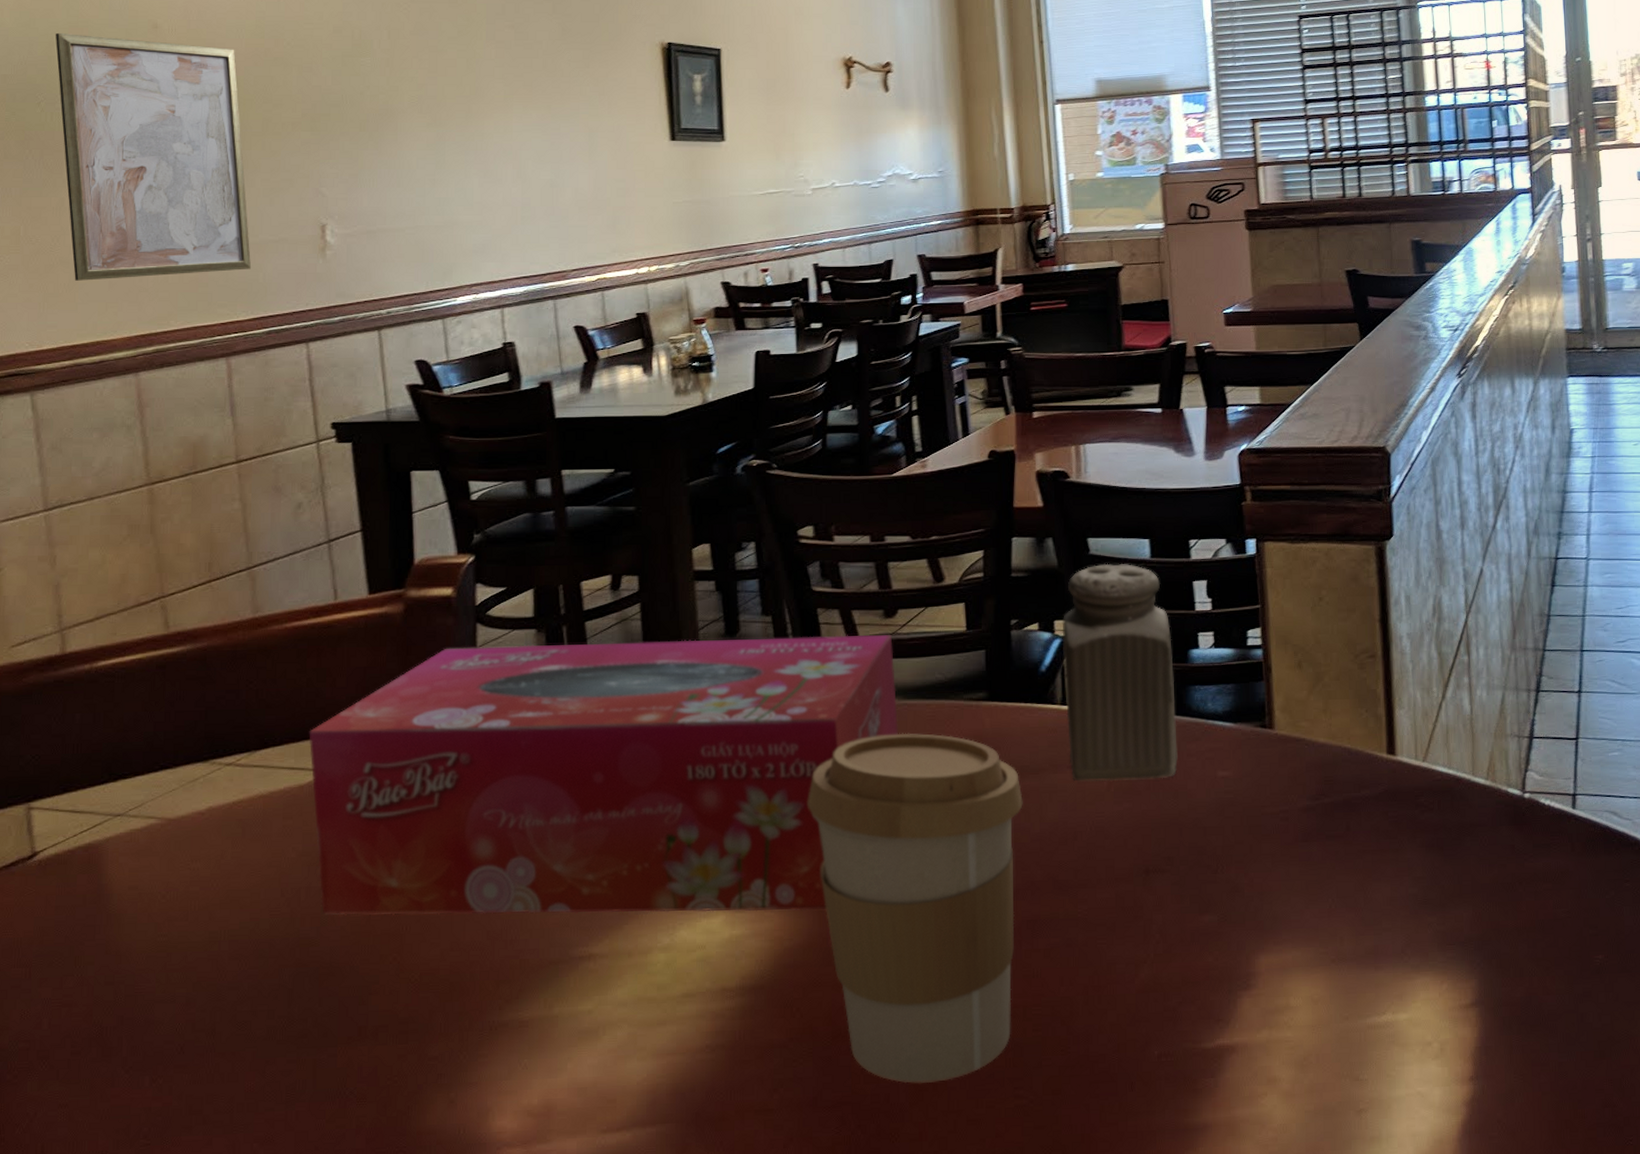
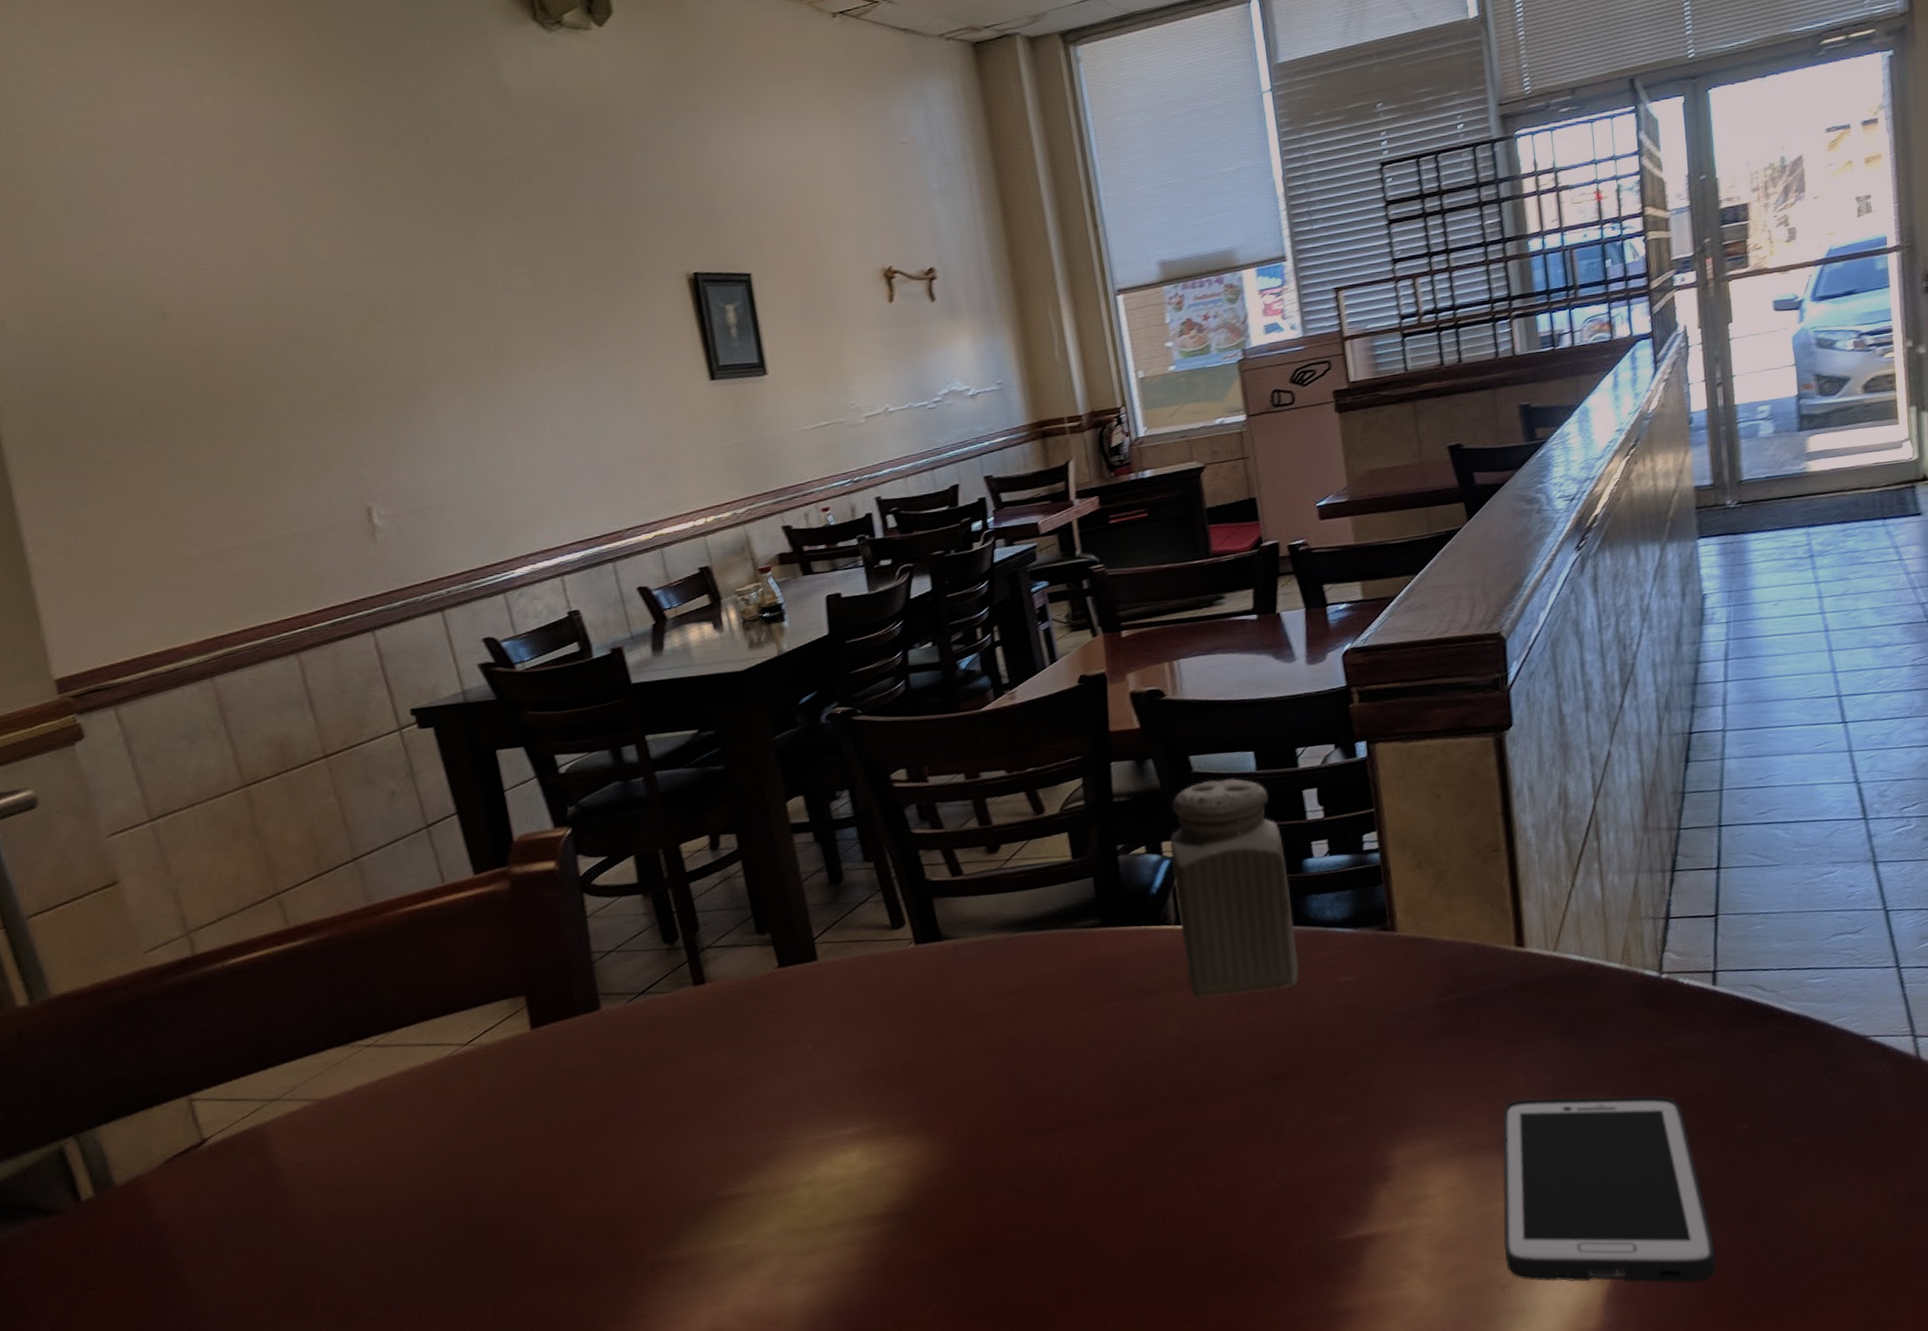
wall art: present [55,32,252,281] -> none [64,330,305,591]
tissue box: present [308,635,898,915] -> none [438,870,1013,1176]
coffee cup: present [808,733,1023,1083] -> none [930,963,1152,1290]
cell phone: none [1363,911,1570,1120] -> present [1502,1095,1716,1283]

